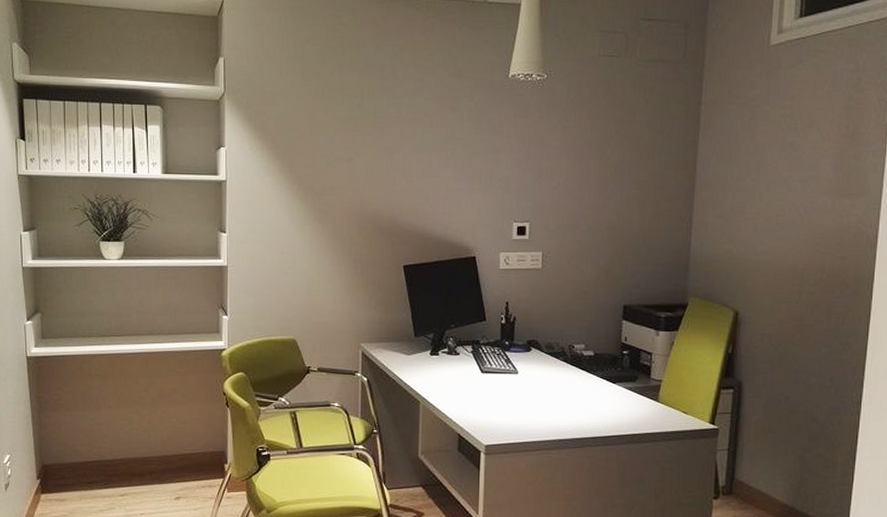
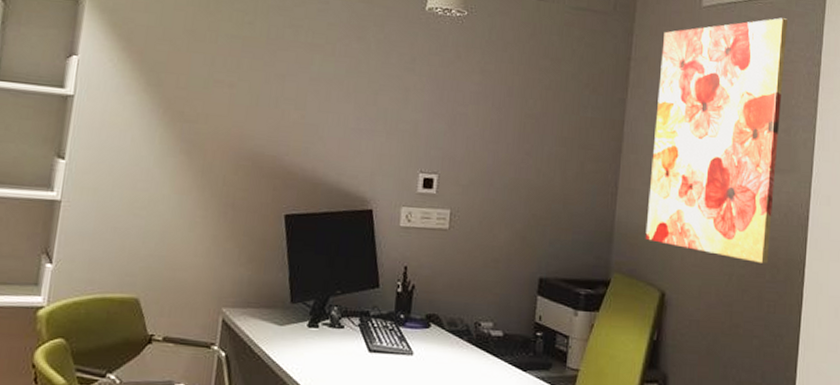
wall art: none [719,48,858,281] -> present [645,18,787,264]

